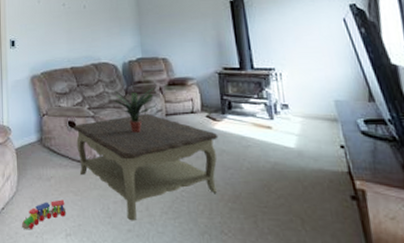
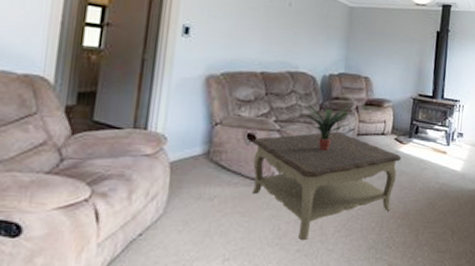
toy train: present [22,200,67,230] -> none [165,222,228,258]

